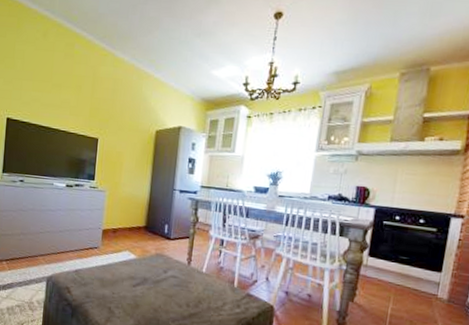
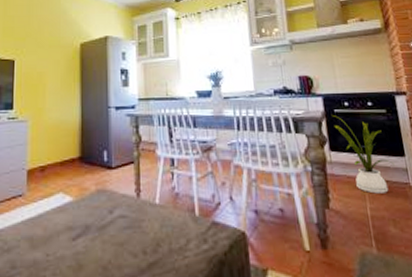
house plant: none [379,226,428,299] -> present [332,115,394,194]

